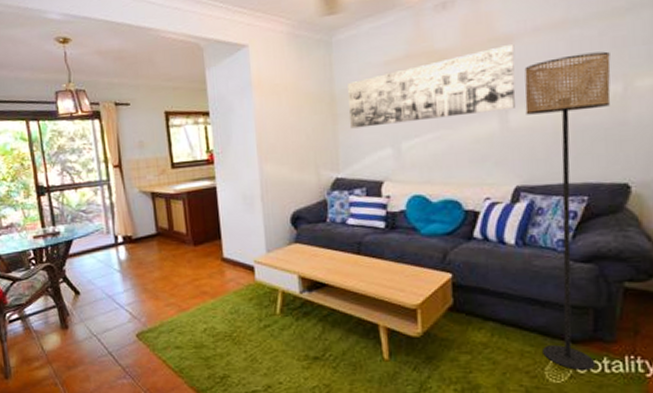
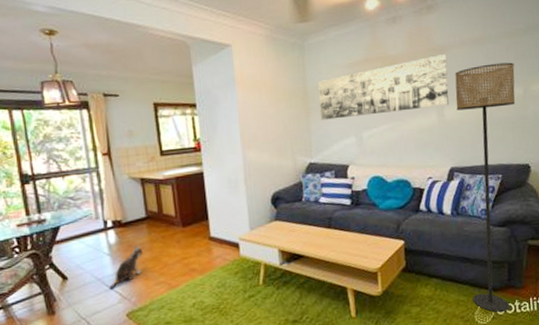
plush toy: none [119,262,155,308] -> present [109,245,145,290]

